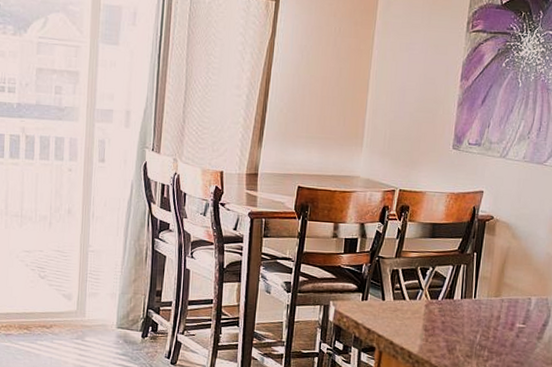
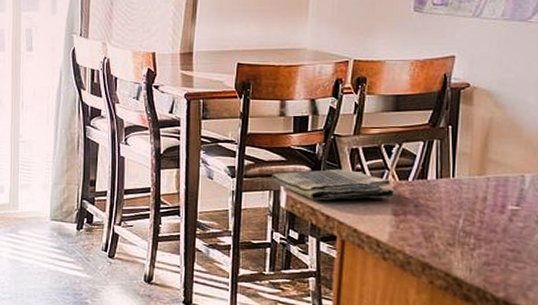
dish towel: none [321,287,427,316] -> present [270,168,395,201]

